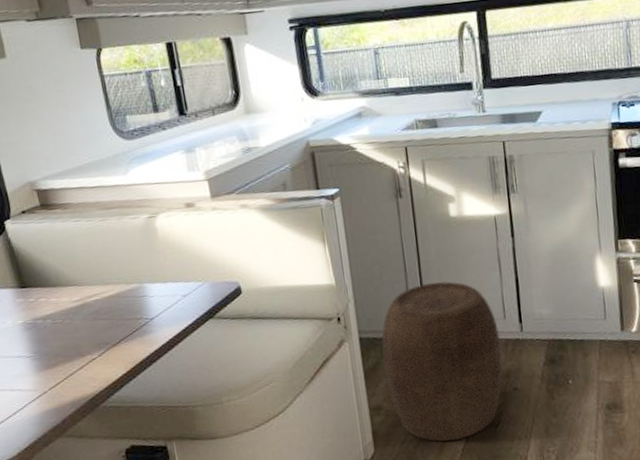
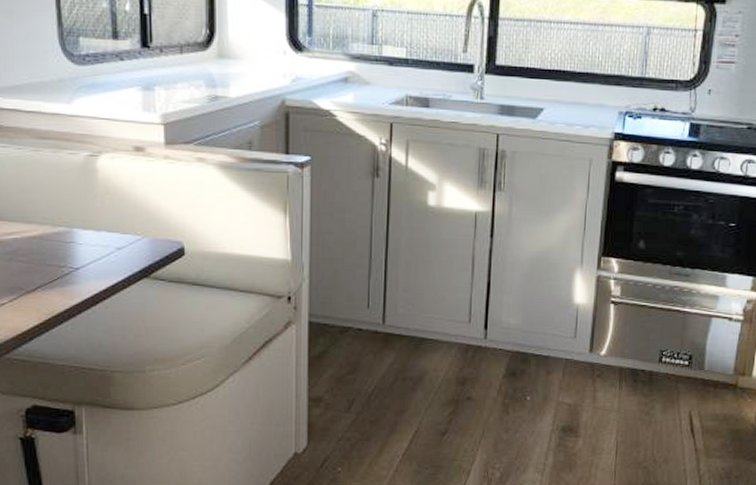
stool: present [382,281,503,442] -> none [331,274,462,444]

